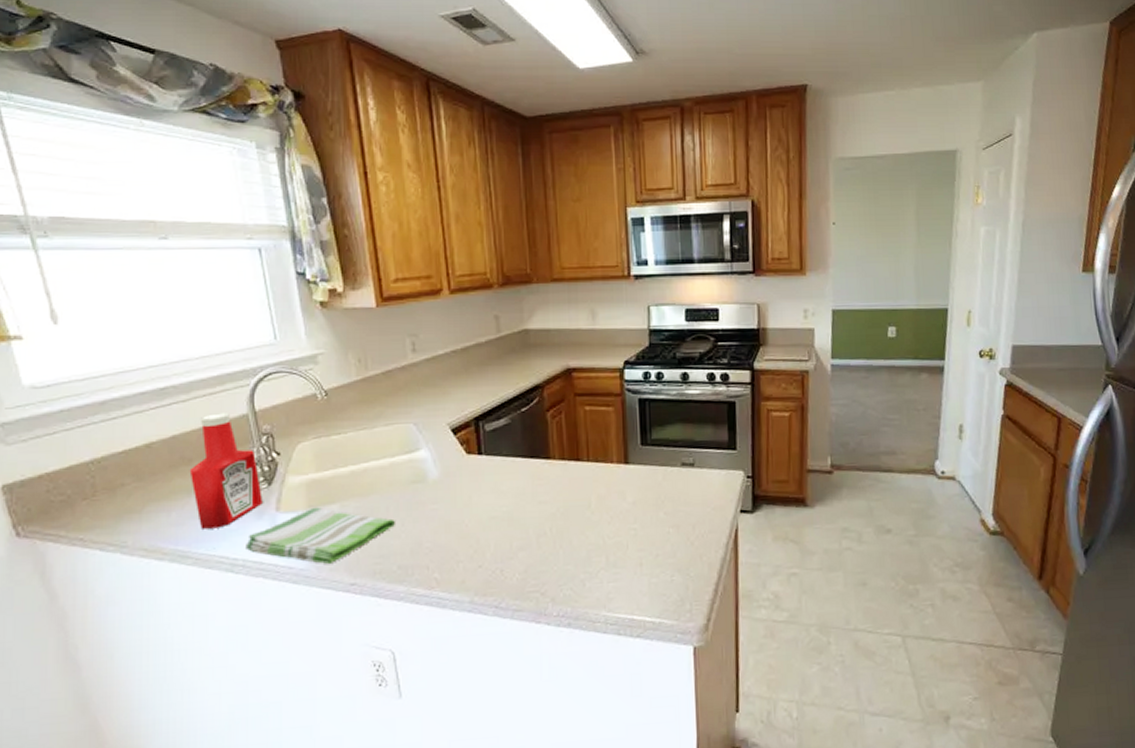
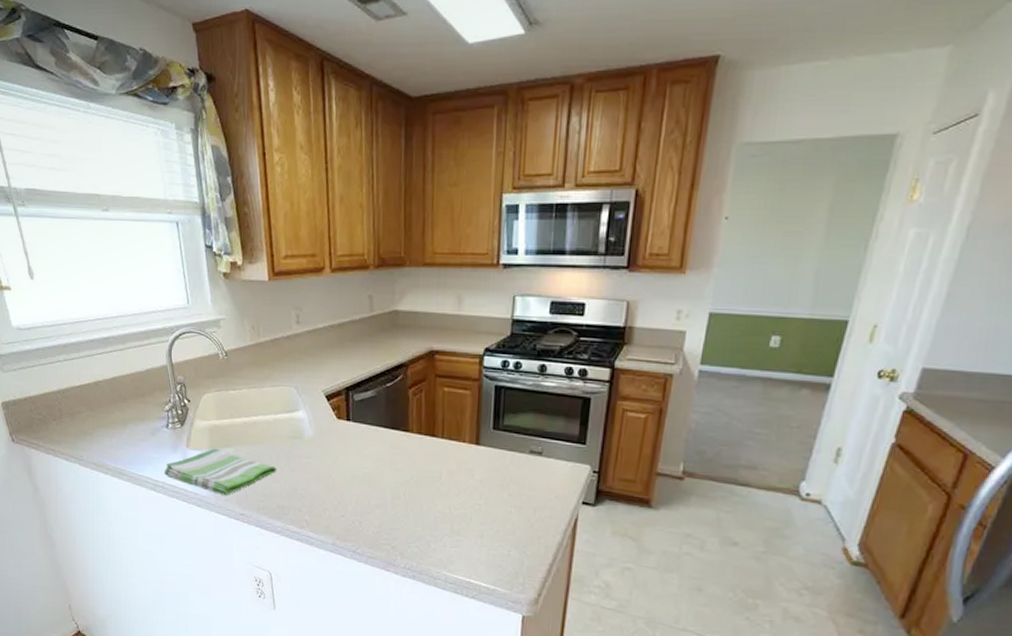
ketchup bottle: present [189,413,262,529] -> none [125,362,177,455]

